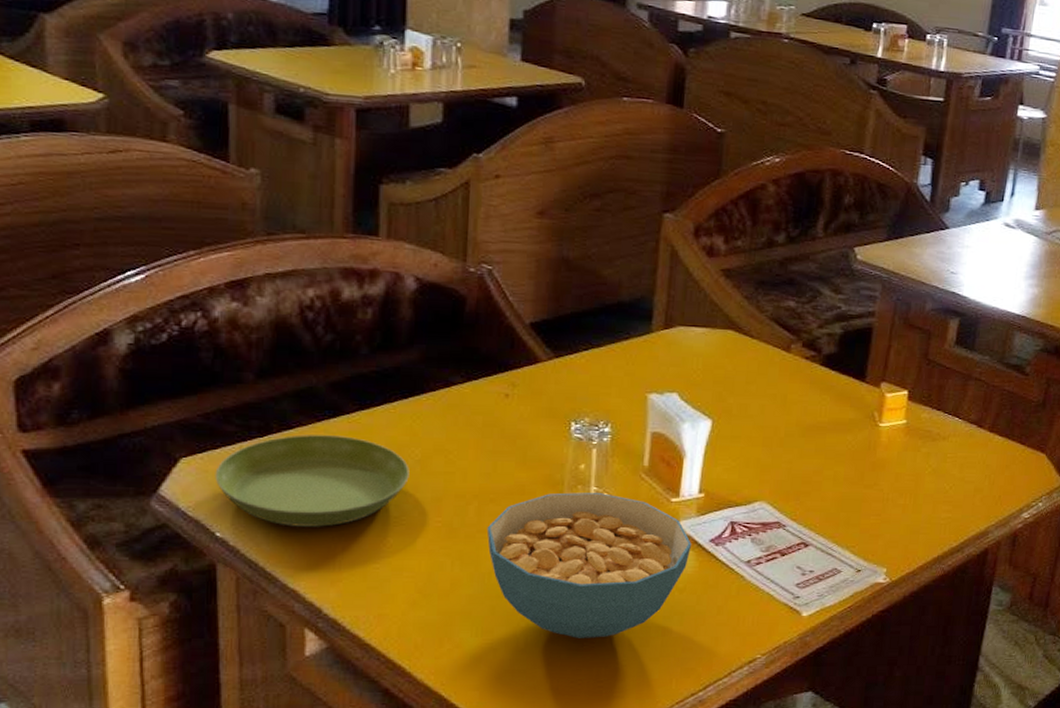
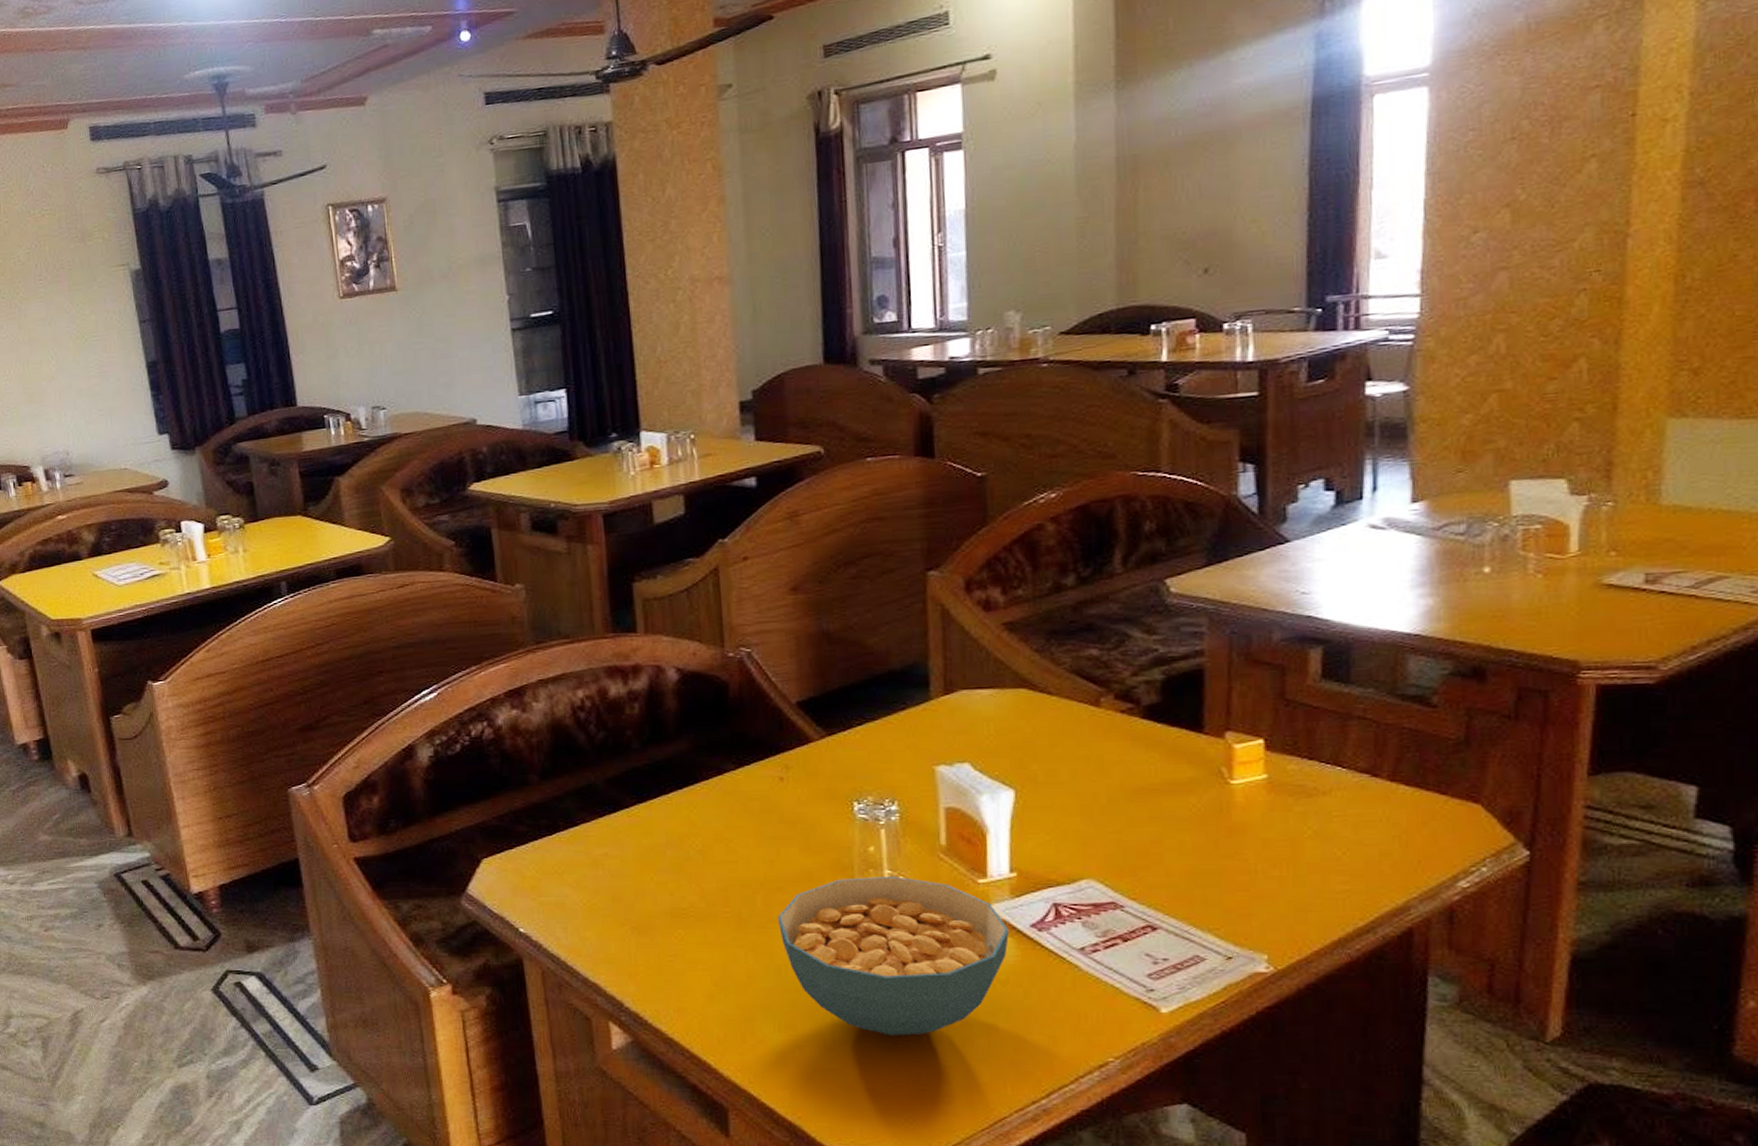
saucer: present [215,435,410,527] -> none [513,830,693,921]

